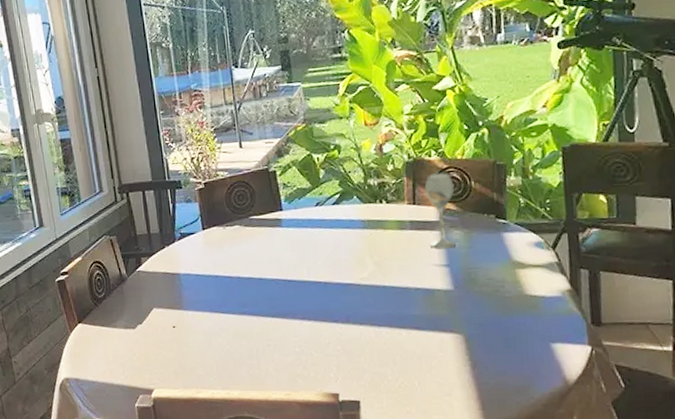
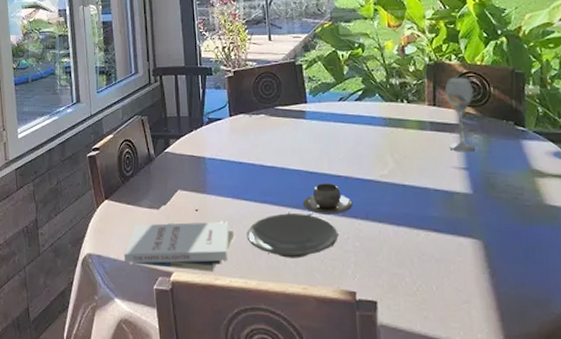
books: none [102,336,214,386] -> present [123,222,234,272]
saucer: none [226,322,320,367] -> present [247,213,339,258]
teacup: none [282,290,333,321] -> present [302,183,353,215]

